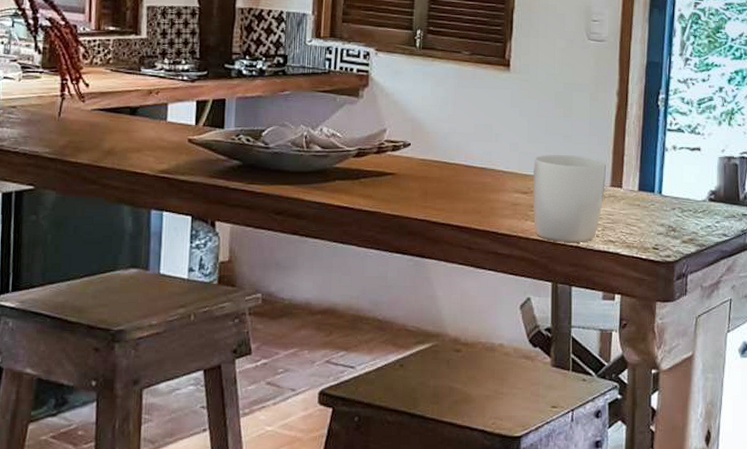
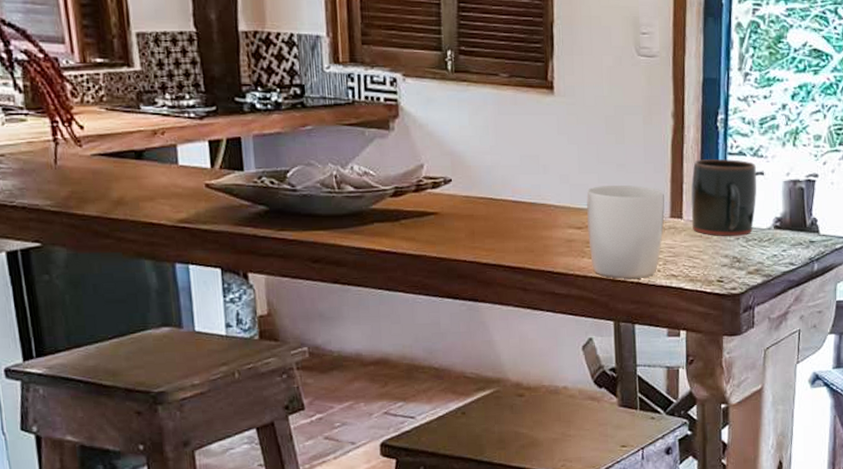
mug: none [630,134,694,206] -> present [690,158,757,236]

